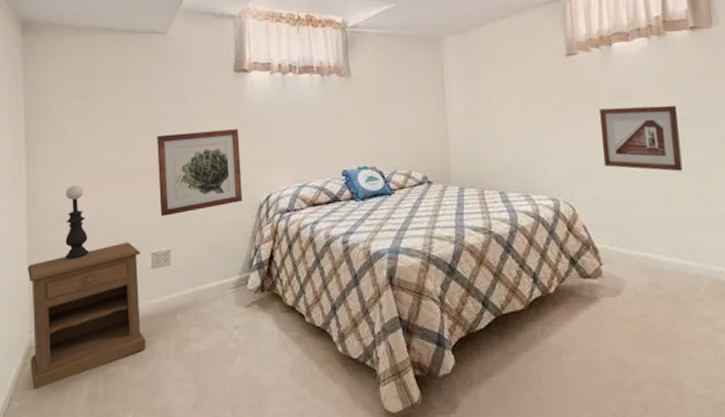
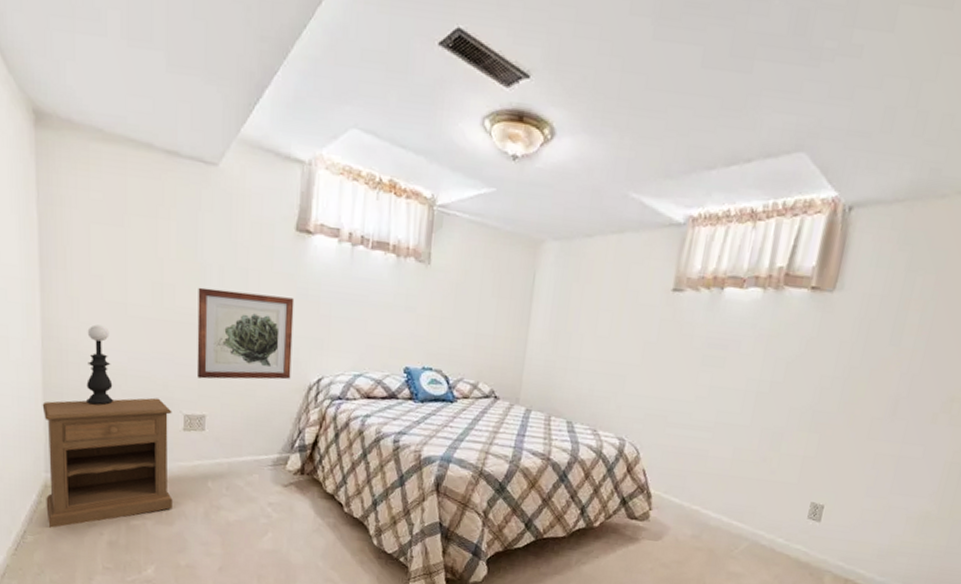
picture frame: present [600,105,683,172] -> none [680,356,772,435]

